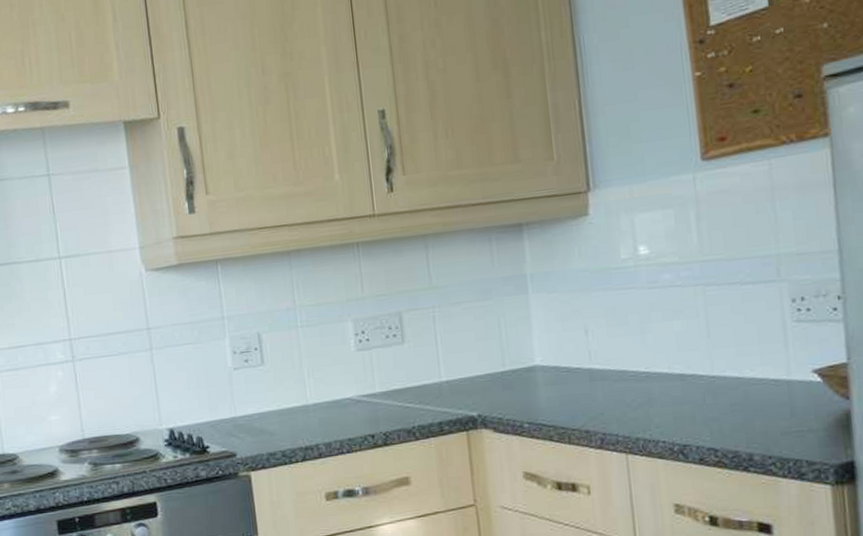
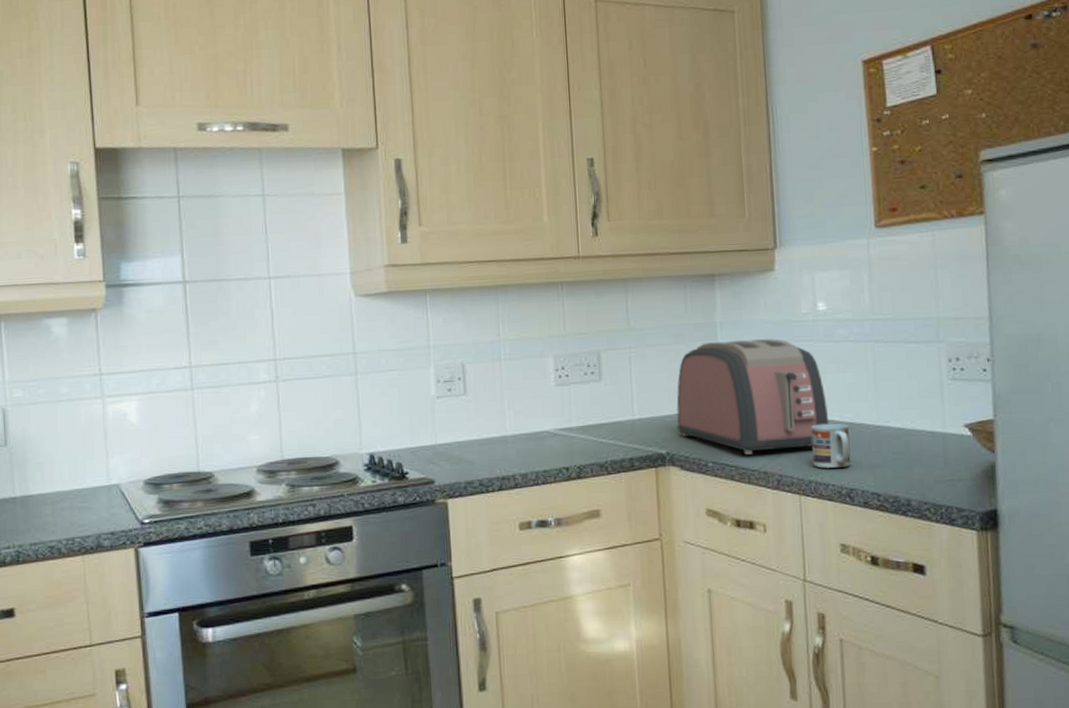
toaster: none [486,288,657,413] -> present [676,339,829,455]
cup: none [636,375,683,424] -> present [811,423,851,468]

